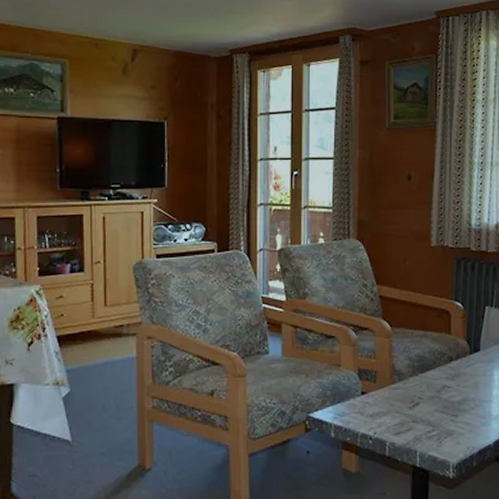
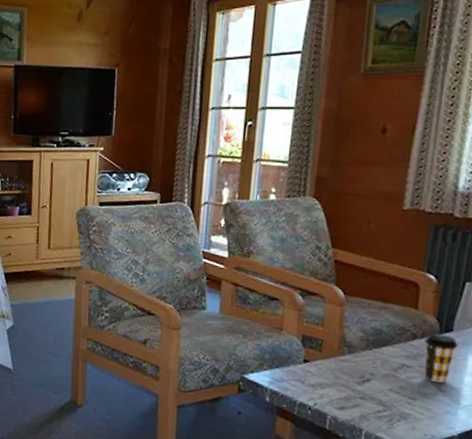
coffee cup: none [459,355,485,398] -> present [424,334,458,383]

